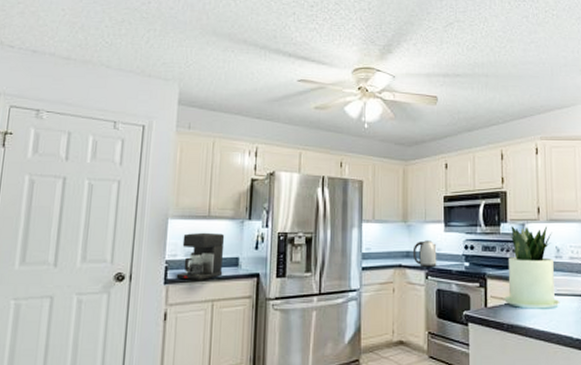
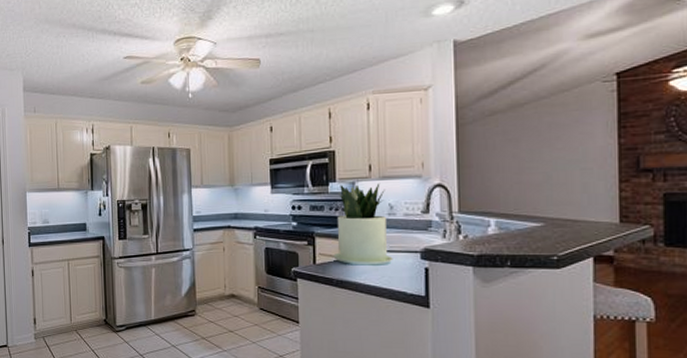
coffee maker: present [176,232,225,281] -> none [37,202,74,244]
kettle: present [412,240,437,268] -> none [240,202,265,228]

